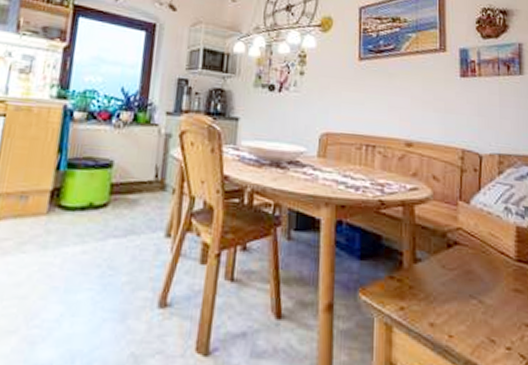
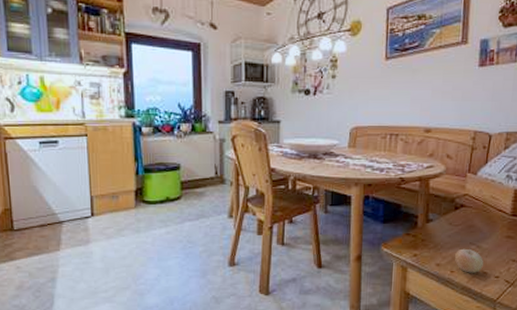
fruit: none [453,301,489,340] -> present [455,247,484,273]

